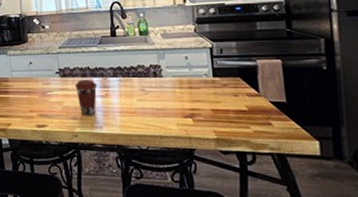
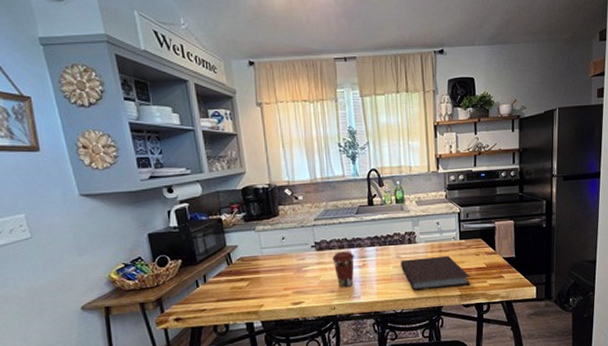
notebook: none [146,93,229,129] -> present [401,255,471,291]

